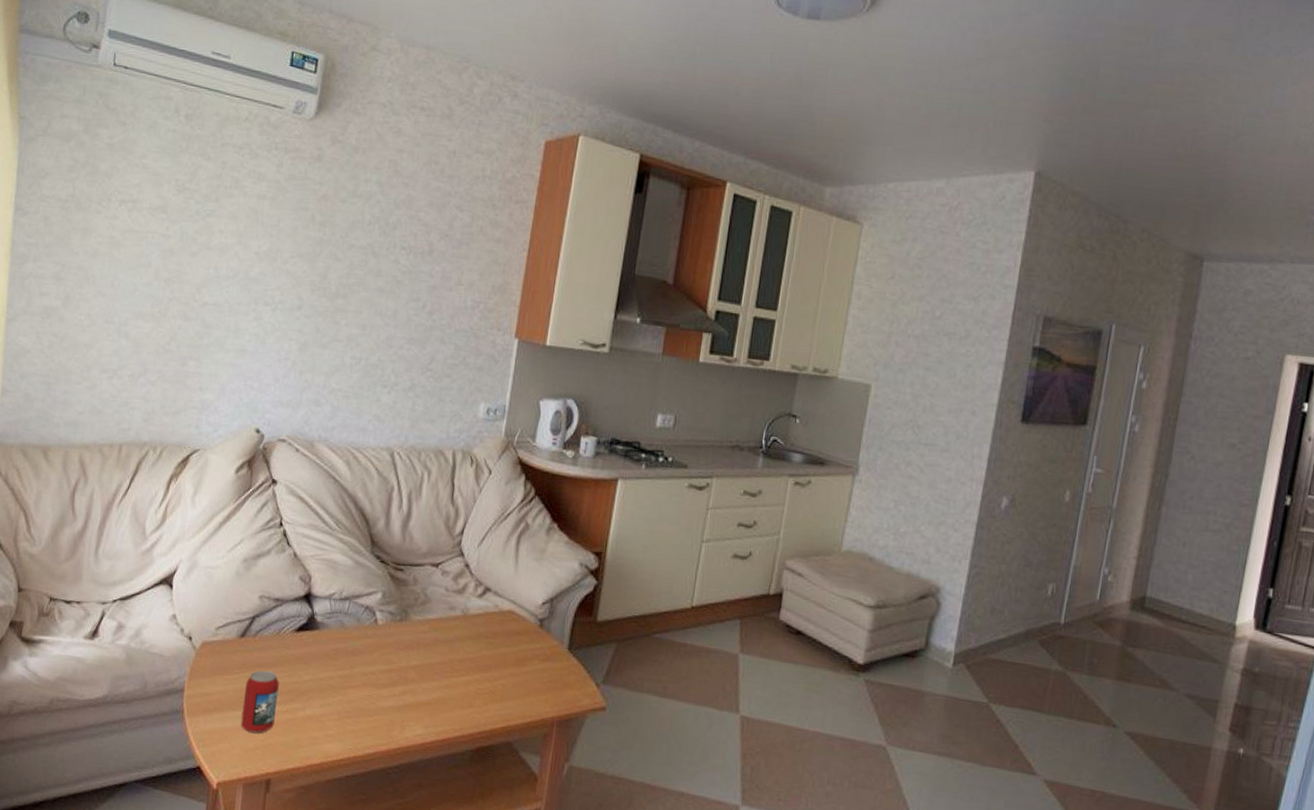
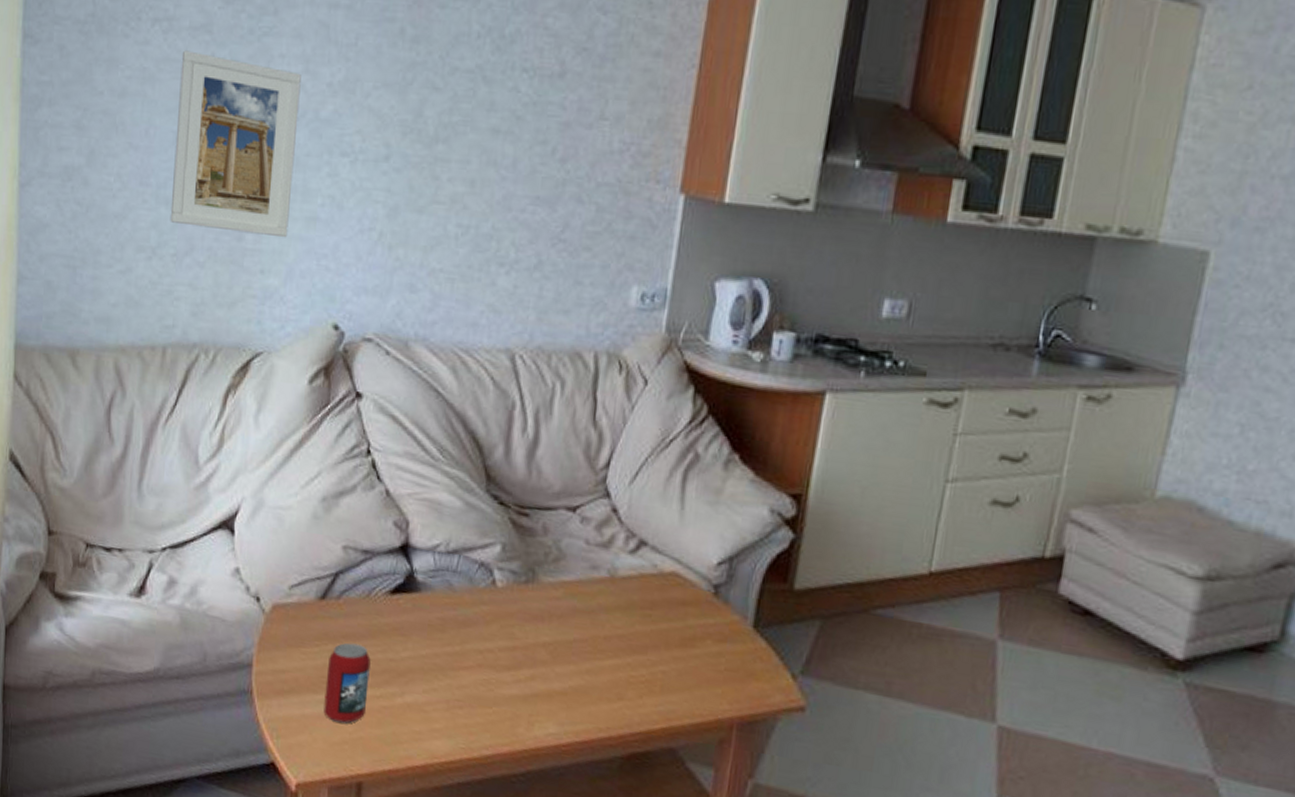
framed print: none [129,224,235,365] -> present [170,50,301,238]

